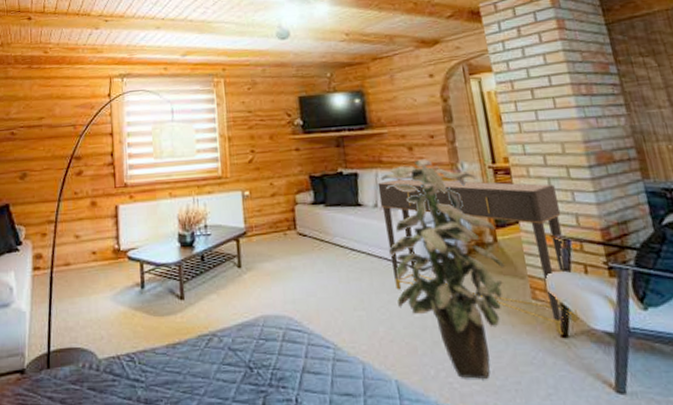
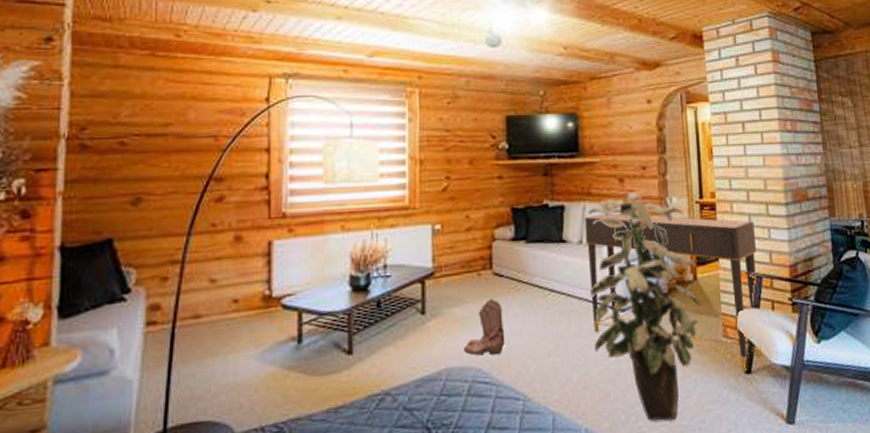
boots: none [277,256,313,306] -> present [464,298,505,356]

